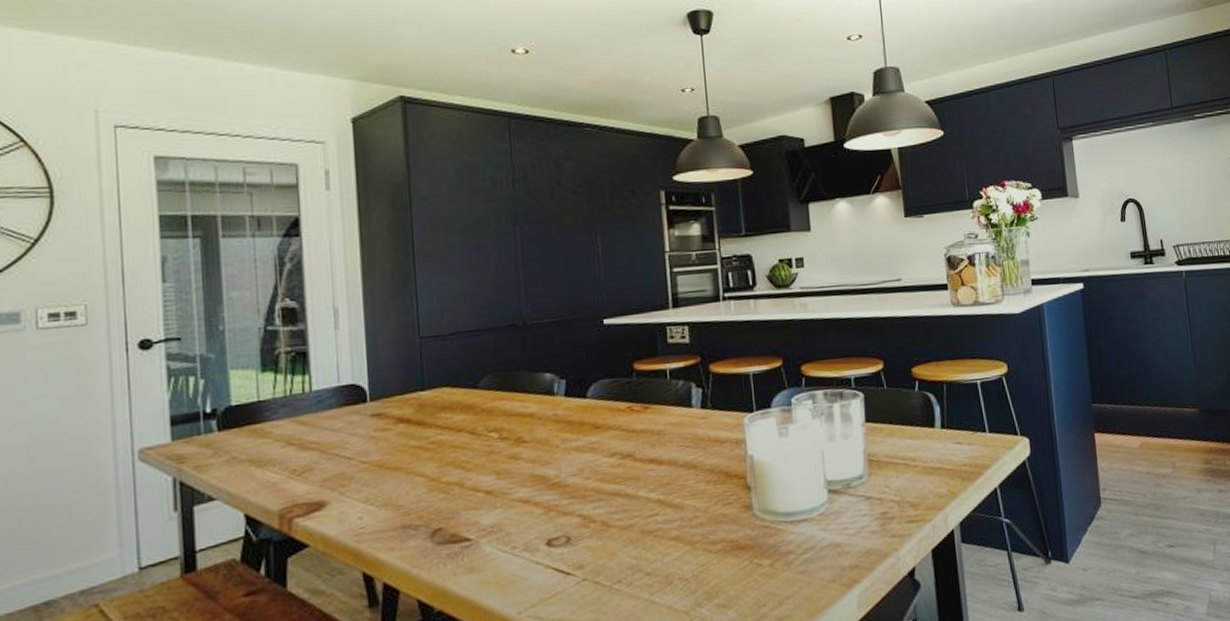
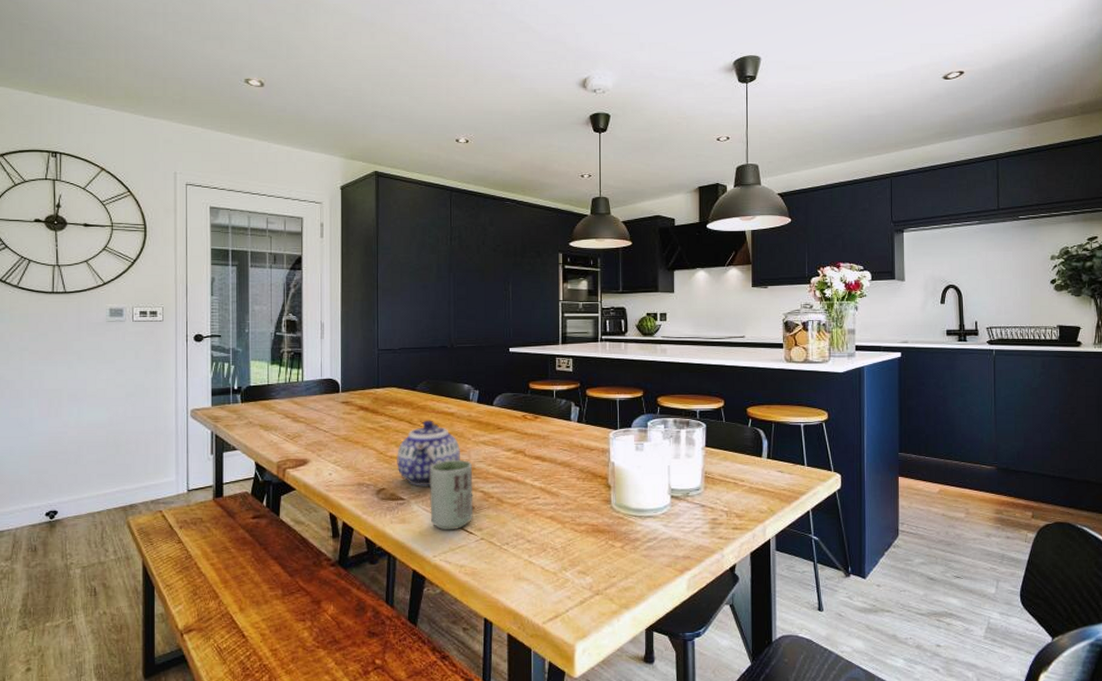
teapot: none [456,426,546,519] -> present [397,420,460,486]
cup: none [504,475,570,575] -> present [430,459,473,531]

